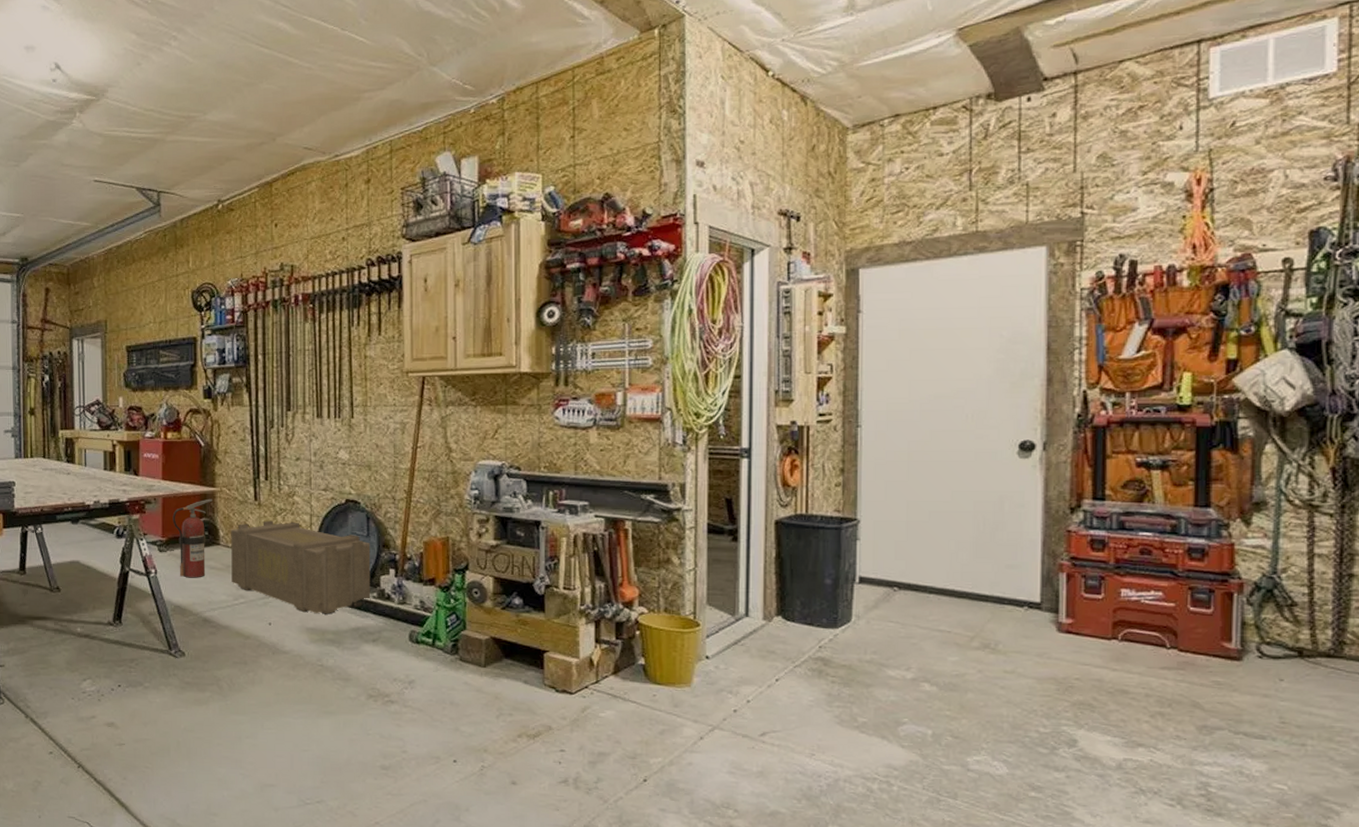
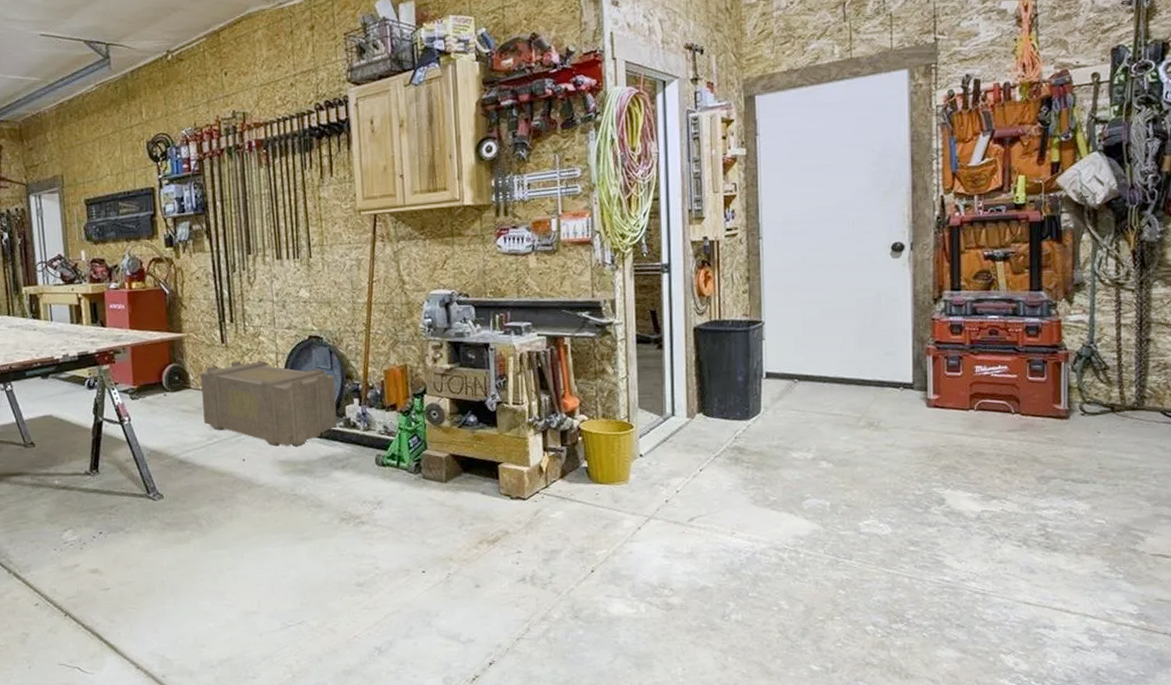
fire extinguisher: present [172,498,212,578] -> none [142,344,181,423]

